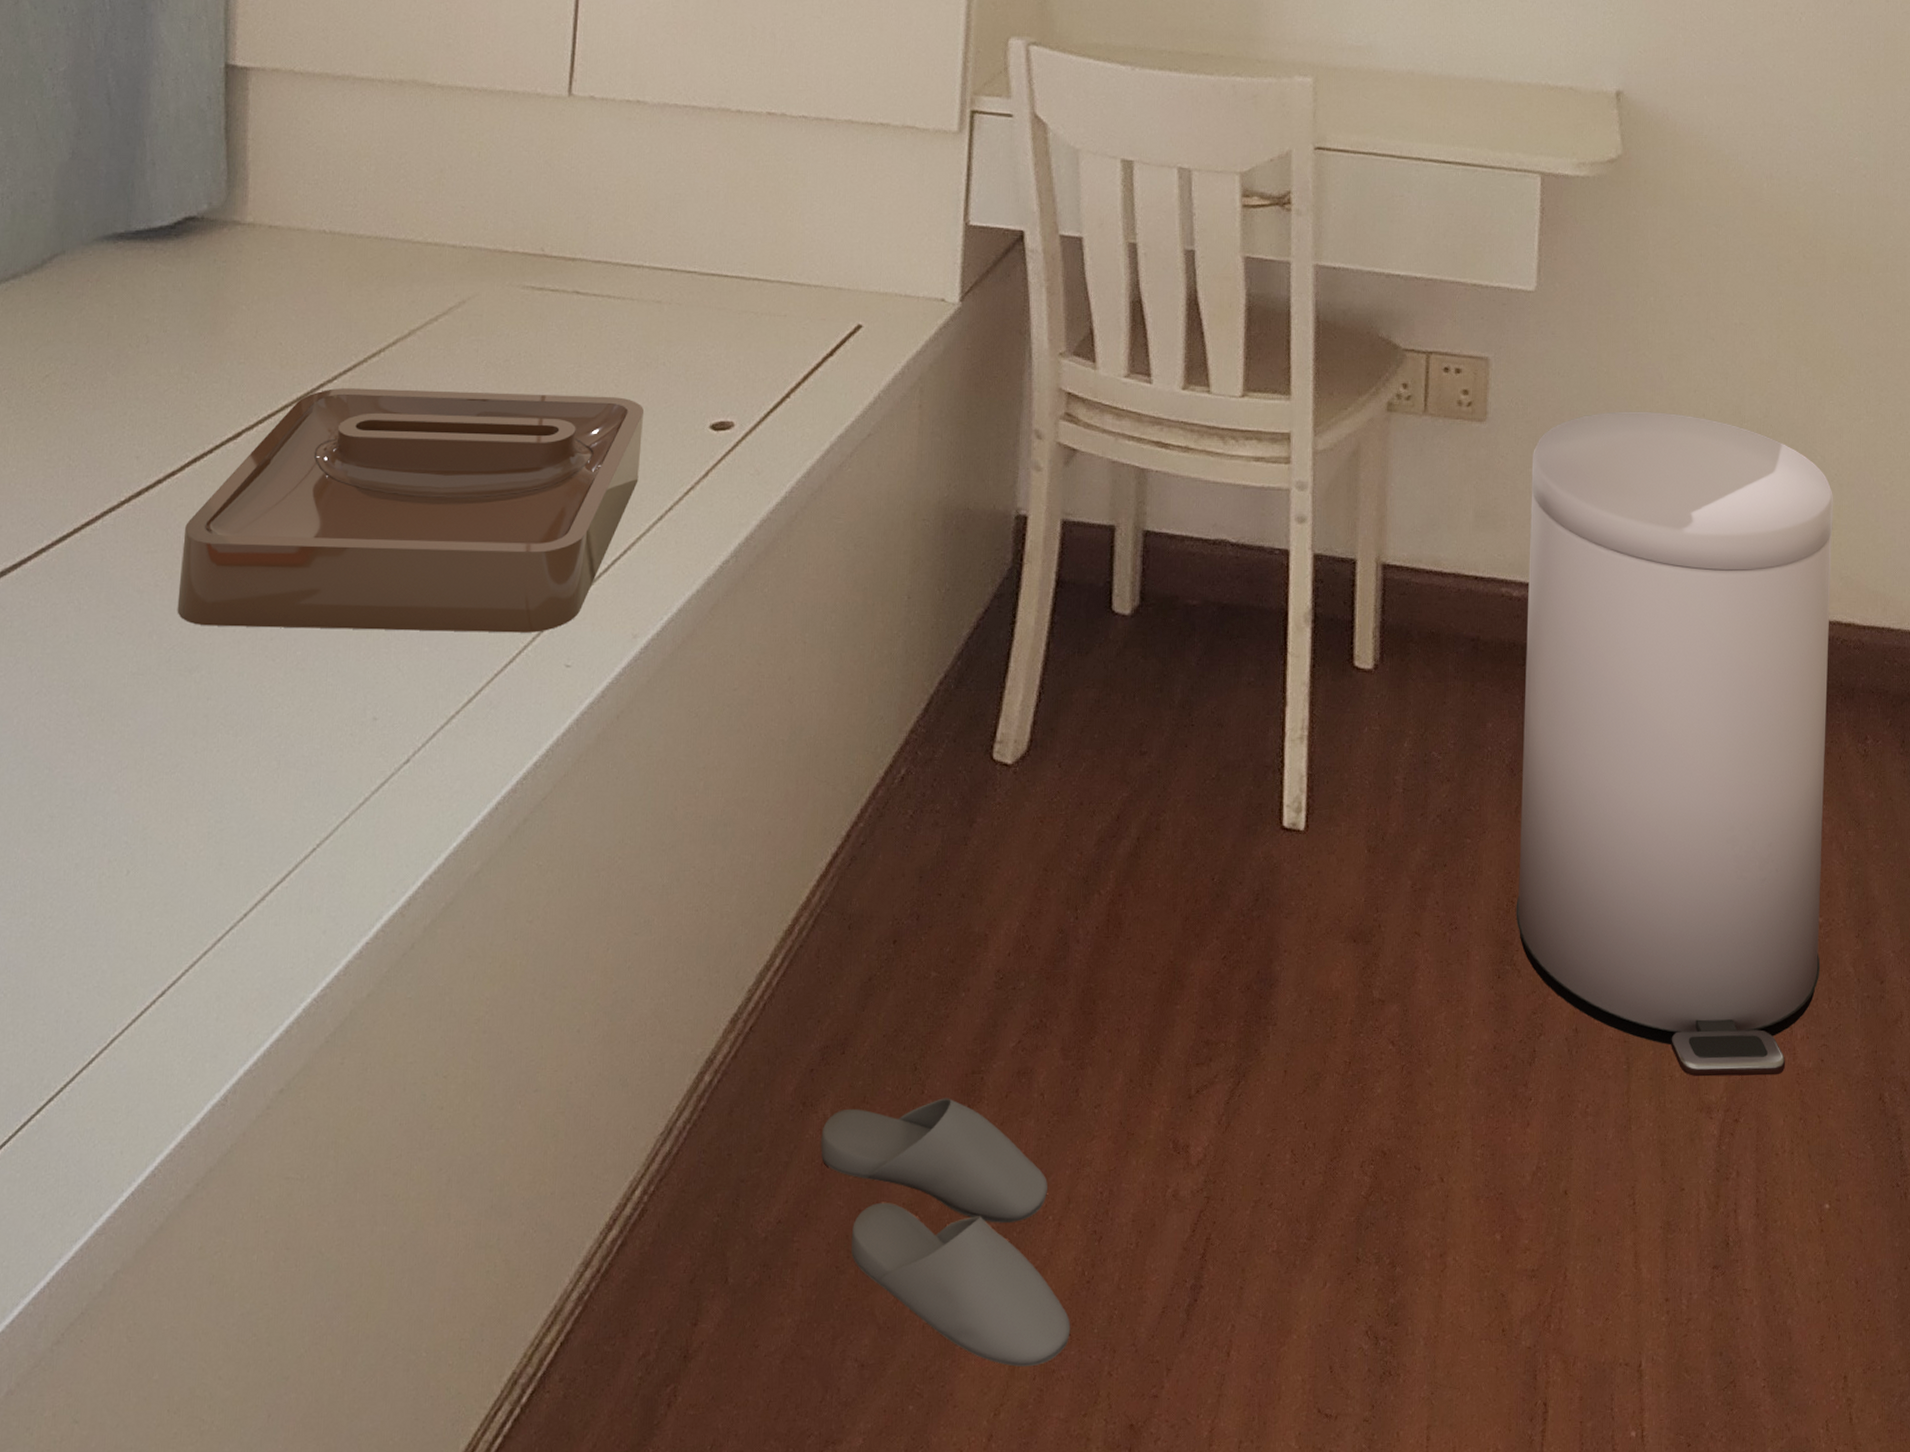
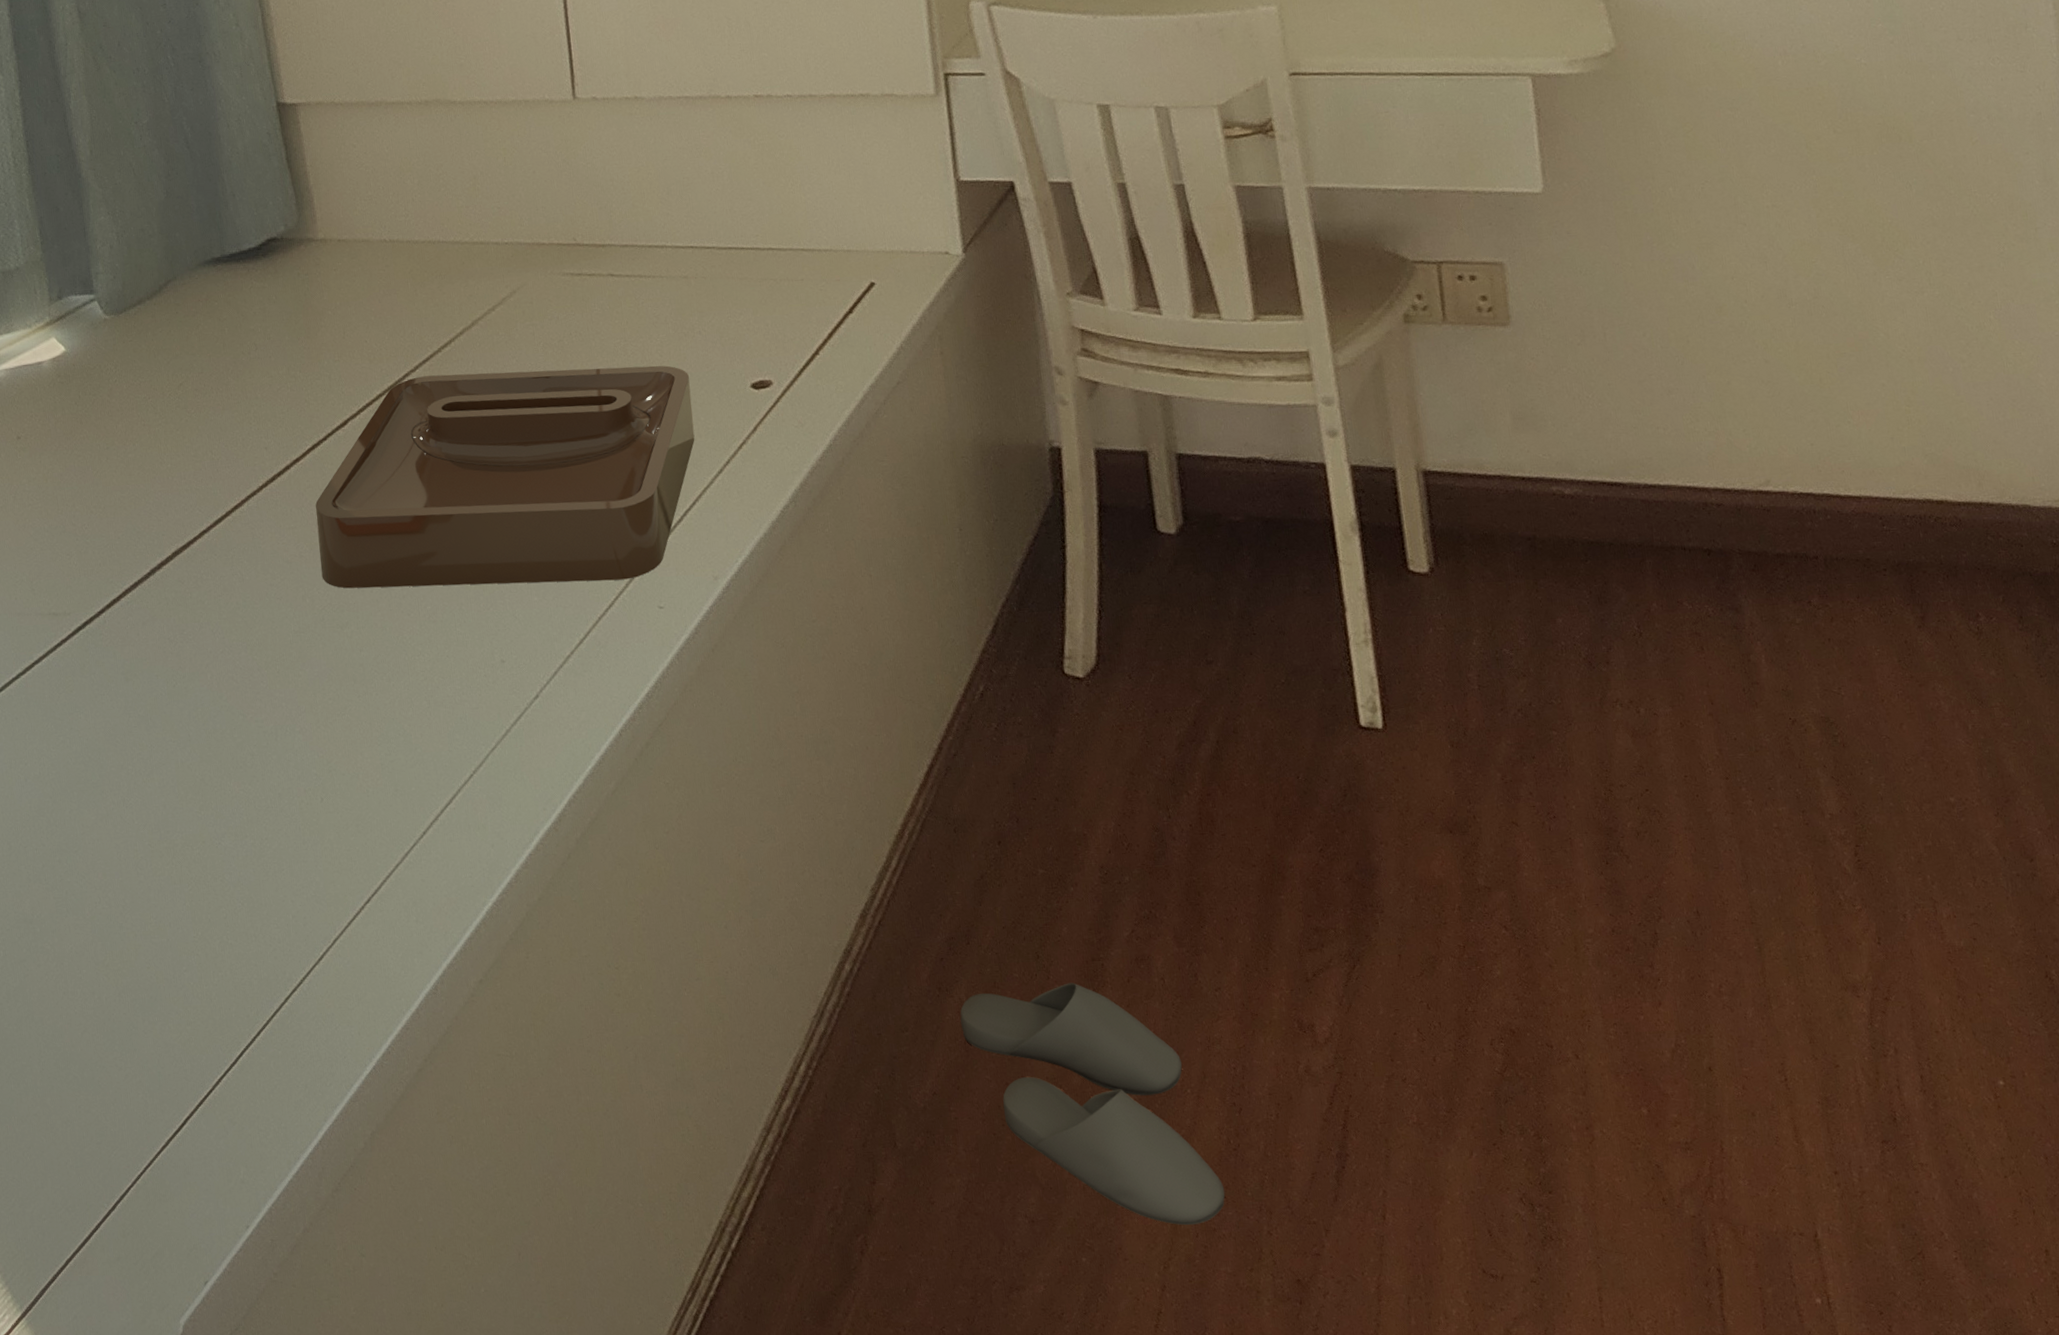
pedal bin: present [1516,411,1834,1077] -> none [1564,302,1959,957]

